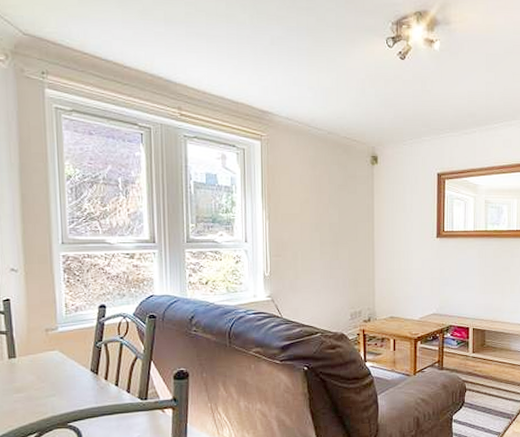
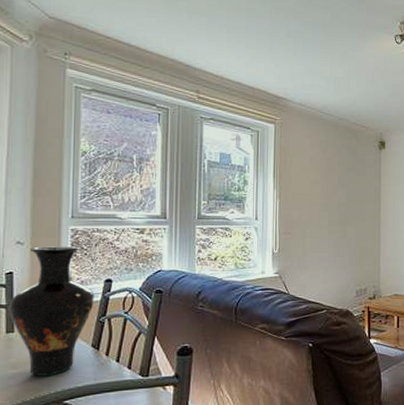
vase: none [9,272,90,399] -> present [9,246,94,376]

